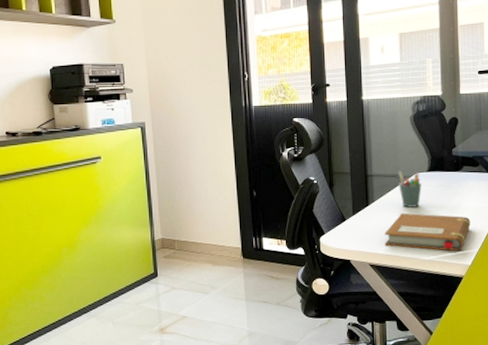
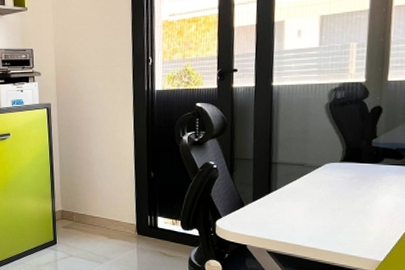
notebook: present [385,212,471,252] -> none [285,202,387,247]
pen holder: present [398,171,422,208] -> none [306,160,333,198]

